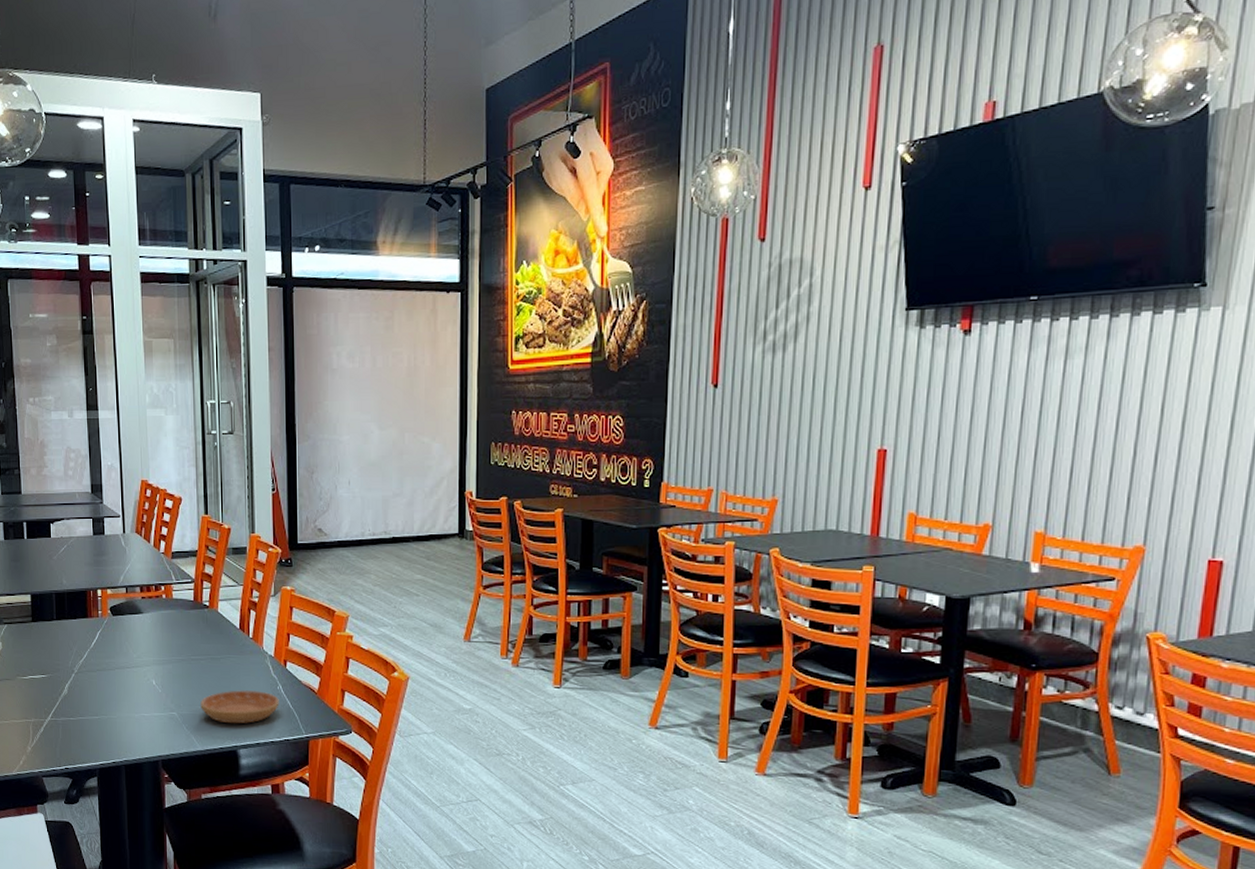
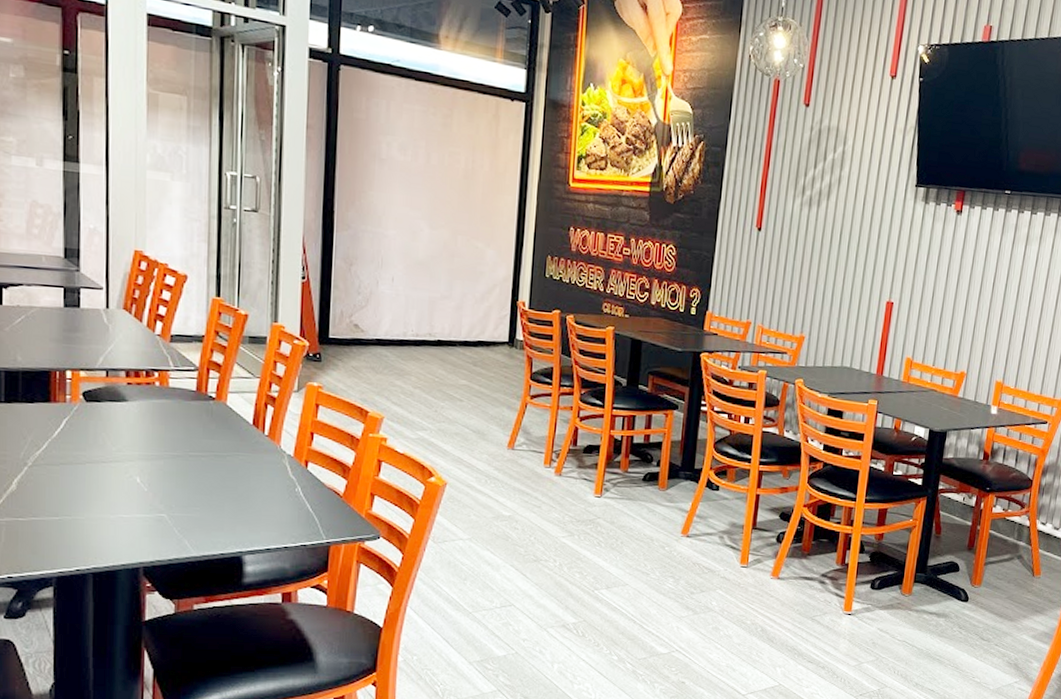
saucer: present [200,690,279,724] -> none [198,491,297,528]

